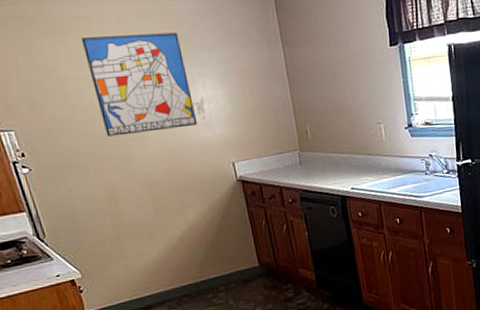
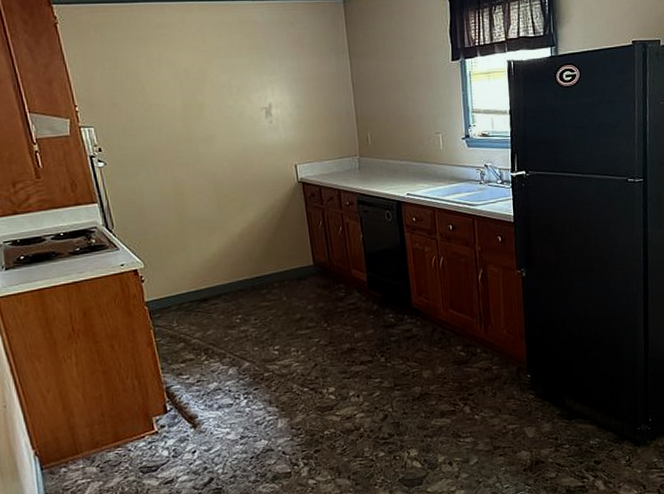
wall art: present [81,32,198,137] -> none [162,42,265,136]

